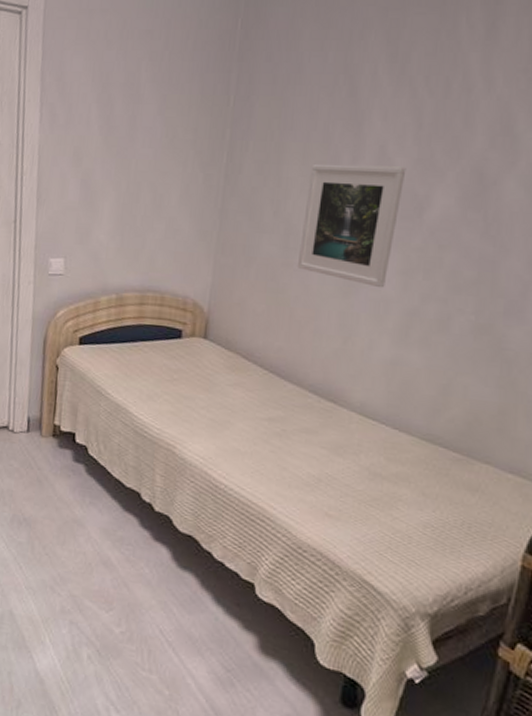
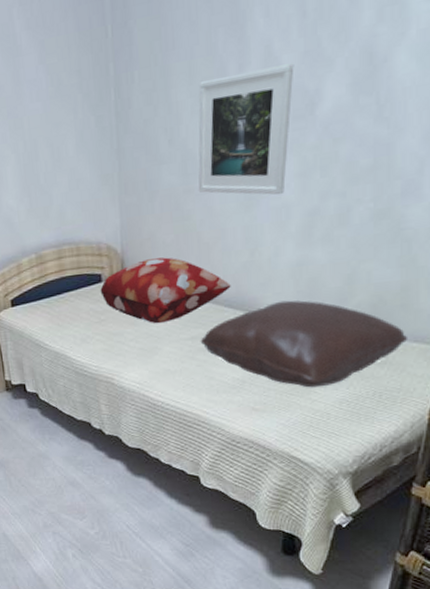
decorative pillow: none [178,324,318,396] -> present [100,257,231,324]
pillow: none [277,398,504,504] -> present [200,300,408,388]

